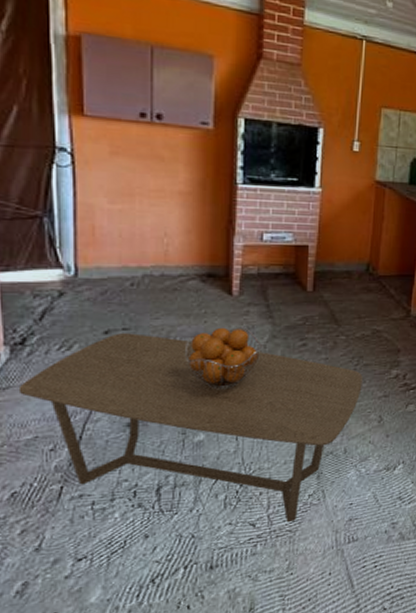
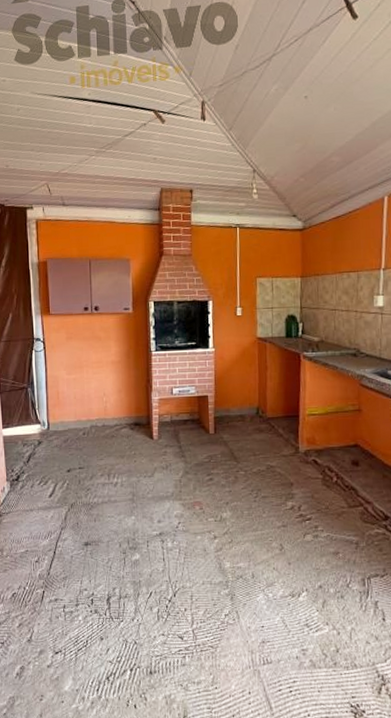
coffee table: present [18,333,363,523] -> none [15,471,263,639]
fruit basket: present [185,327,263,389] -> none [122,465,179,516]

